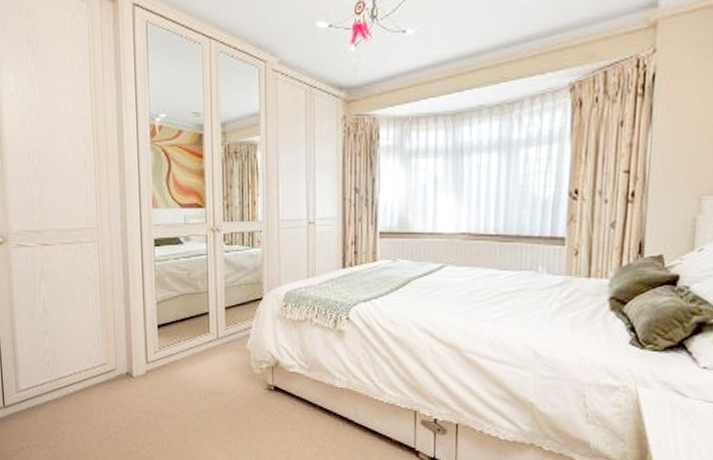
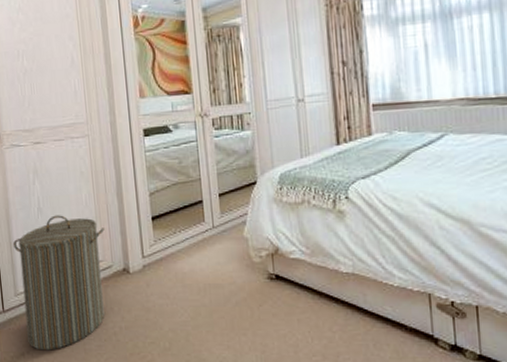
laundry hamper: none [15,317,110,446] -> present [12,215,105,351]

